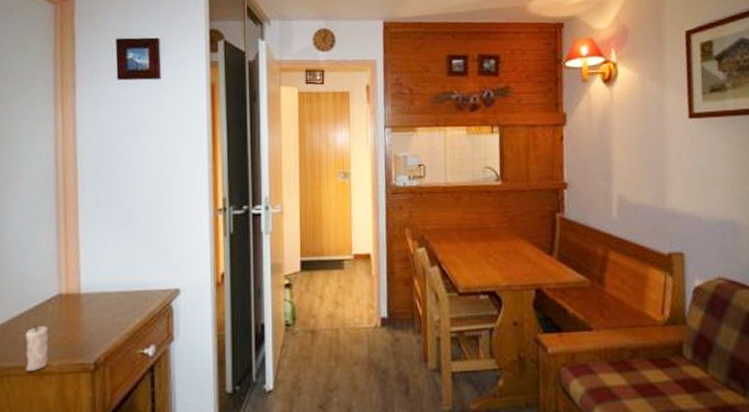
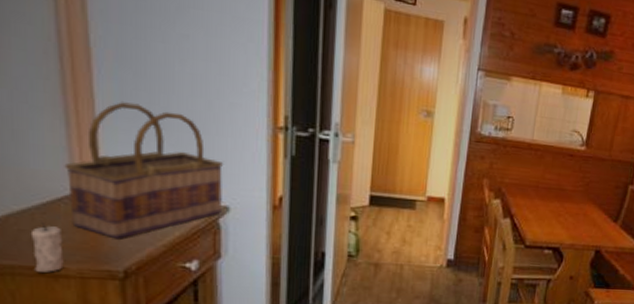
basket: none [53,208,174,332] -> present [64,102,223,239]

